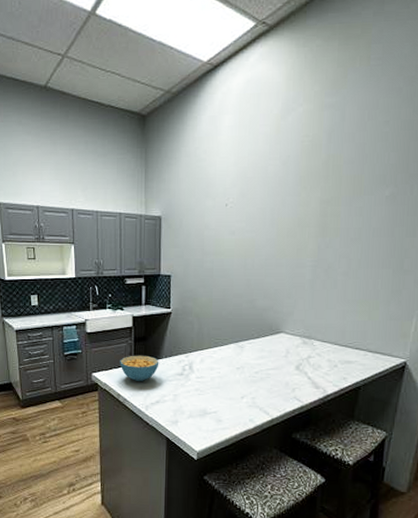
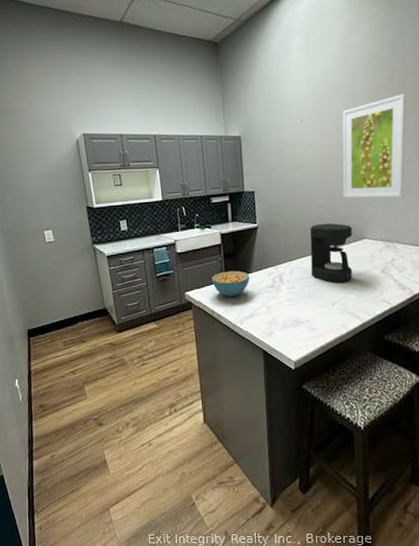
coffee maker: none [222,313,269,376] -> present [310,223,352,283]
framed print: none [262,183,340,293] -> present [342,94,406,199]

